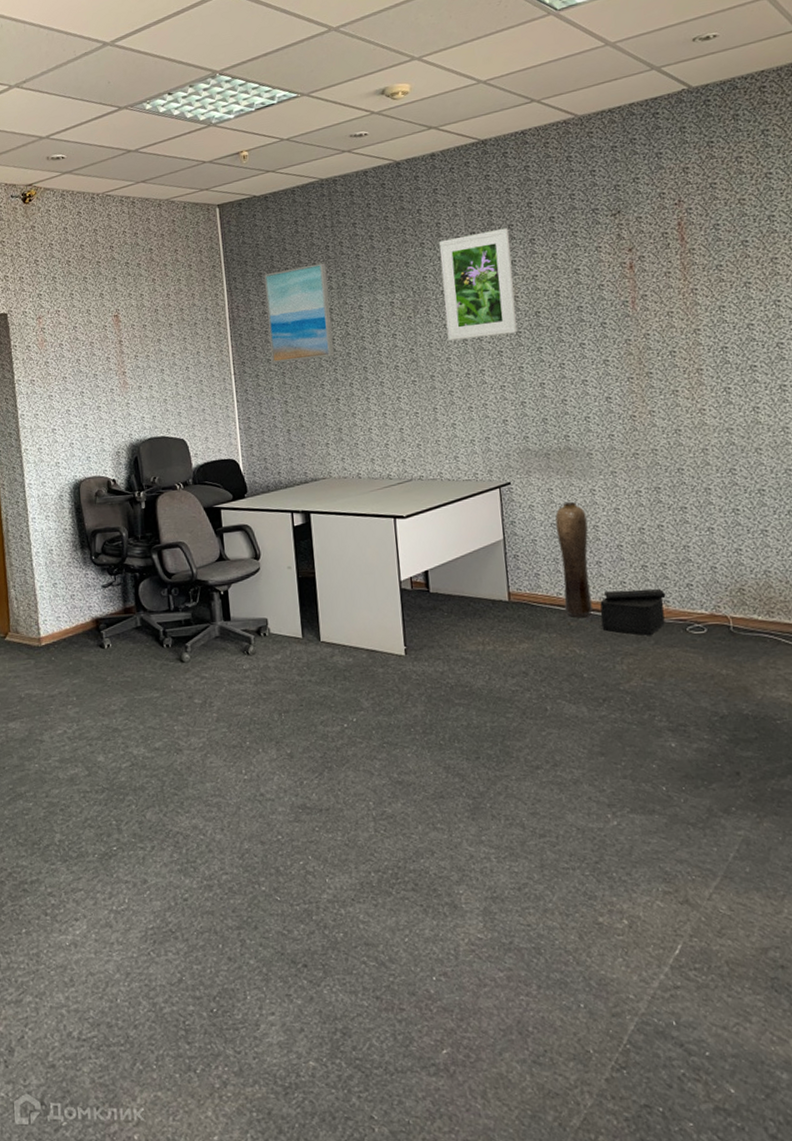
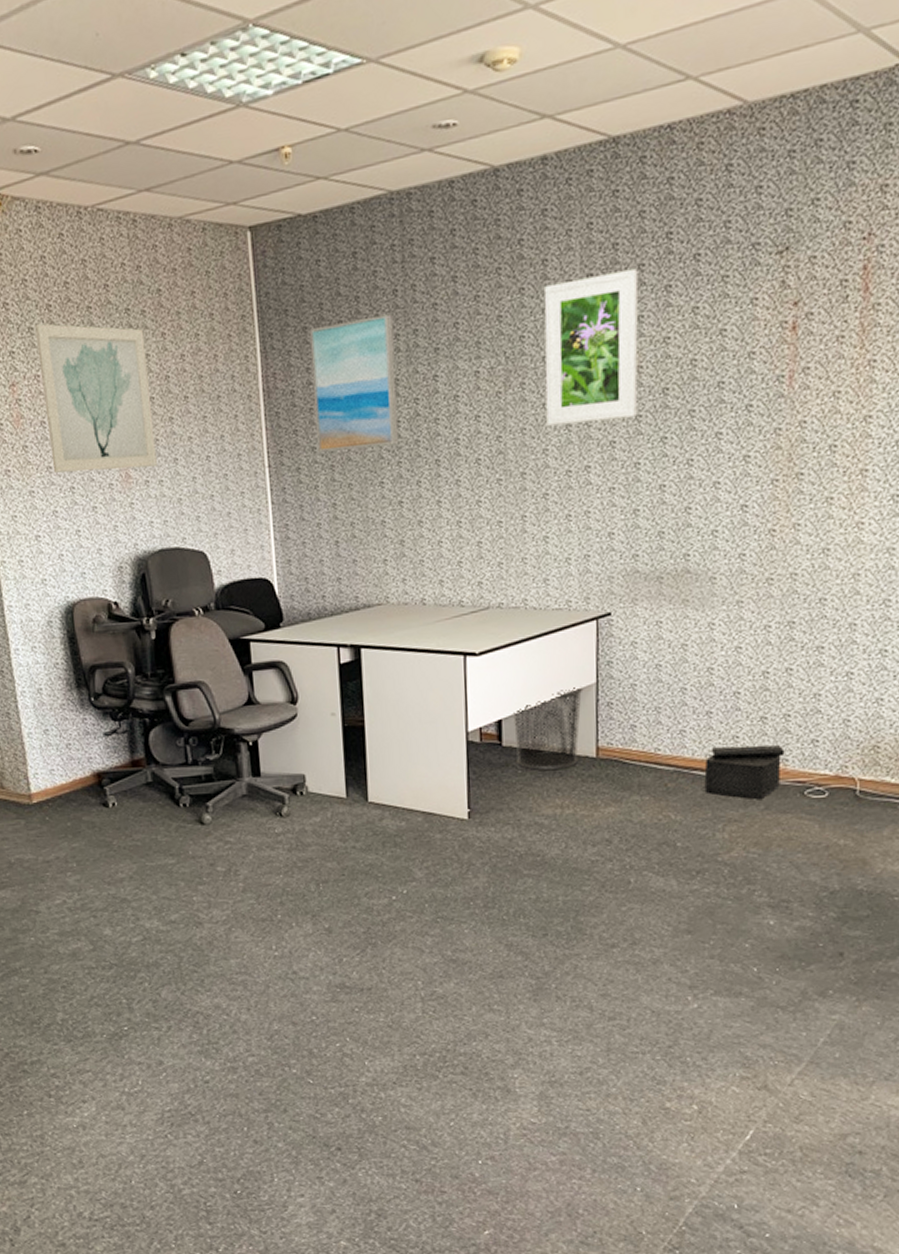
wall art: none [58,274,148,382] -> present [35,323,157,473]
waste bin: none [437,541,494,613] -> present [513,685,584,771]
vase: present [555,502,593,618] -> none [661,638,700,778]

